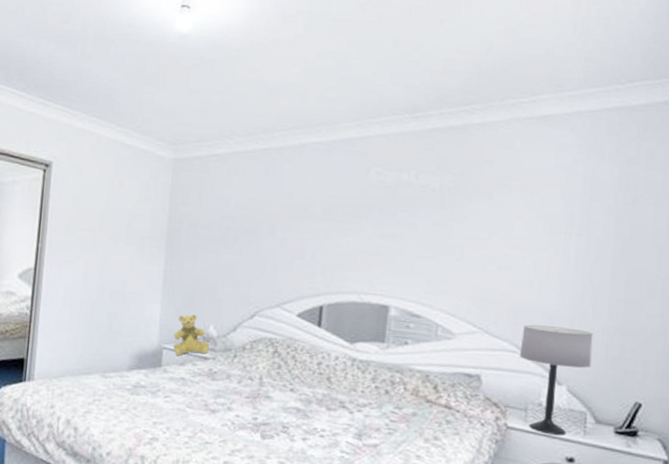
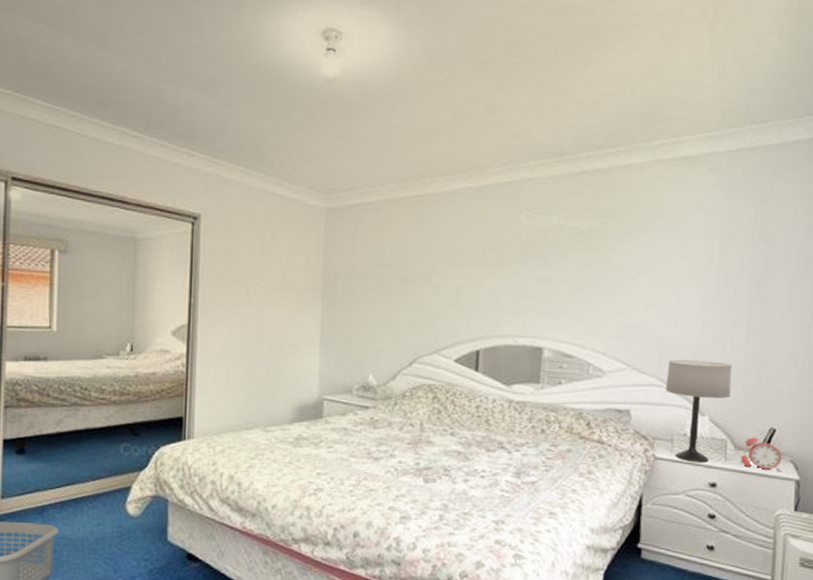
teddy bear: present [173,314,209,356] -> none [334,364,369,406]
alarm clock: none [595,411,656,451] -> present [735,437,788,472]

